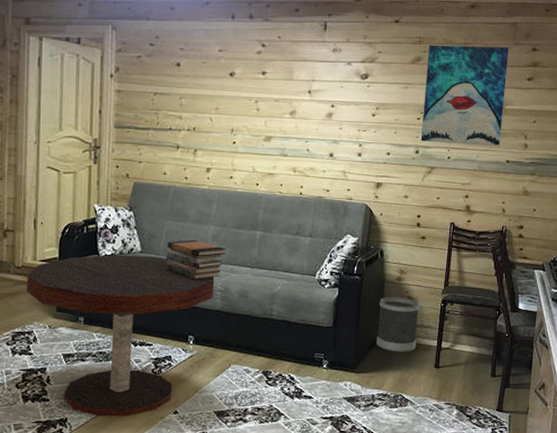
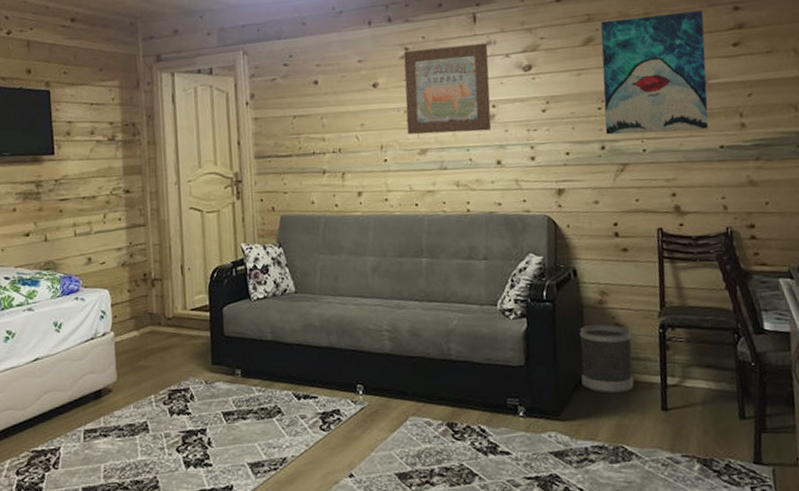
coffee table: present [27,254,215,417] -> none [178,296,381,482]
book stack: present [165,239,226,279] -> none [322,273,389,319]
wall art: none [256,48,334,126] -> present [403,43,492,135]

